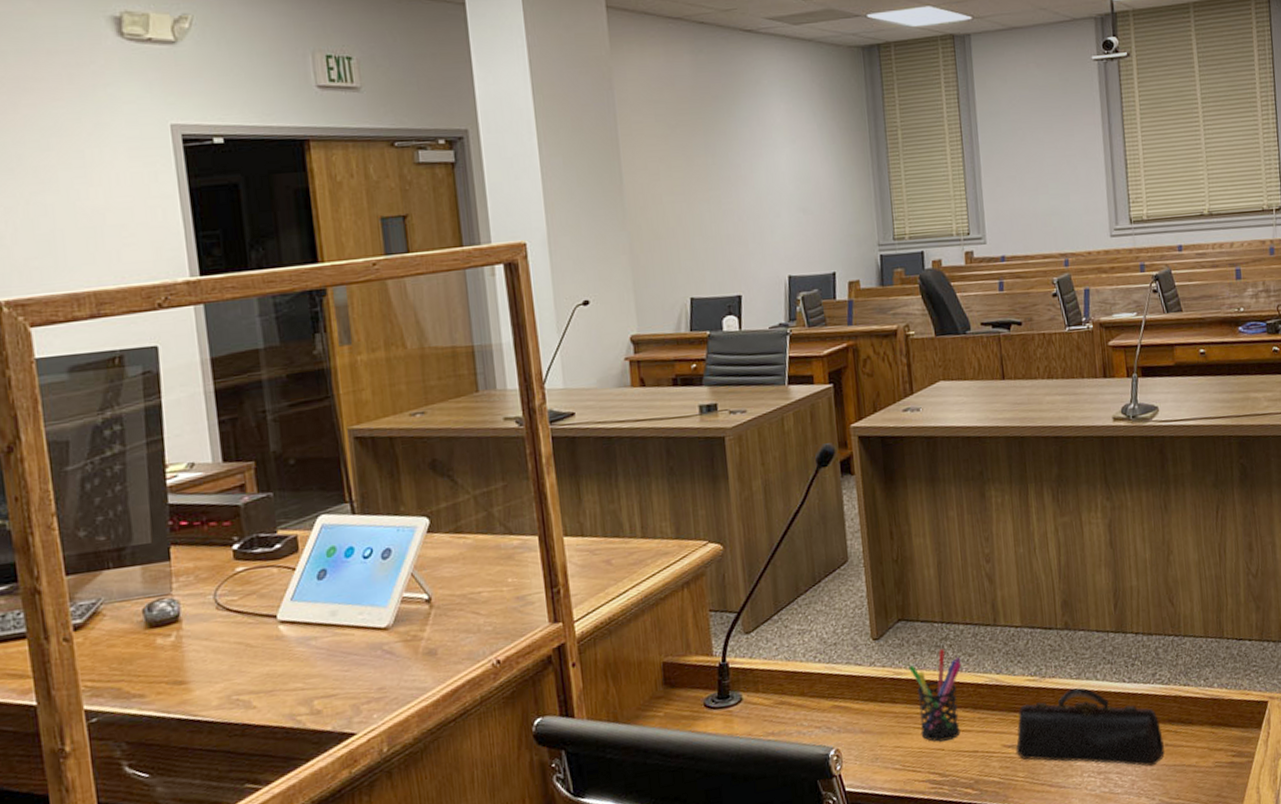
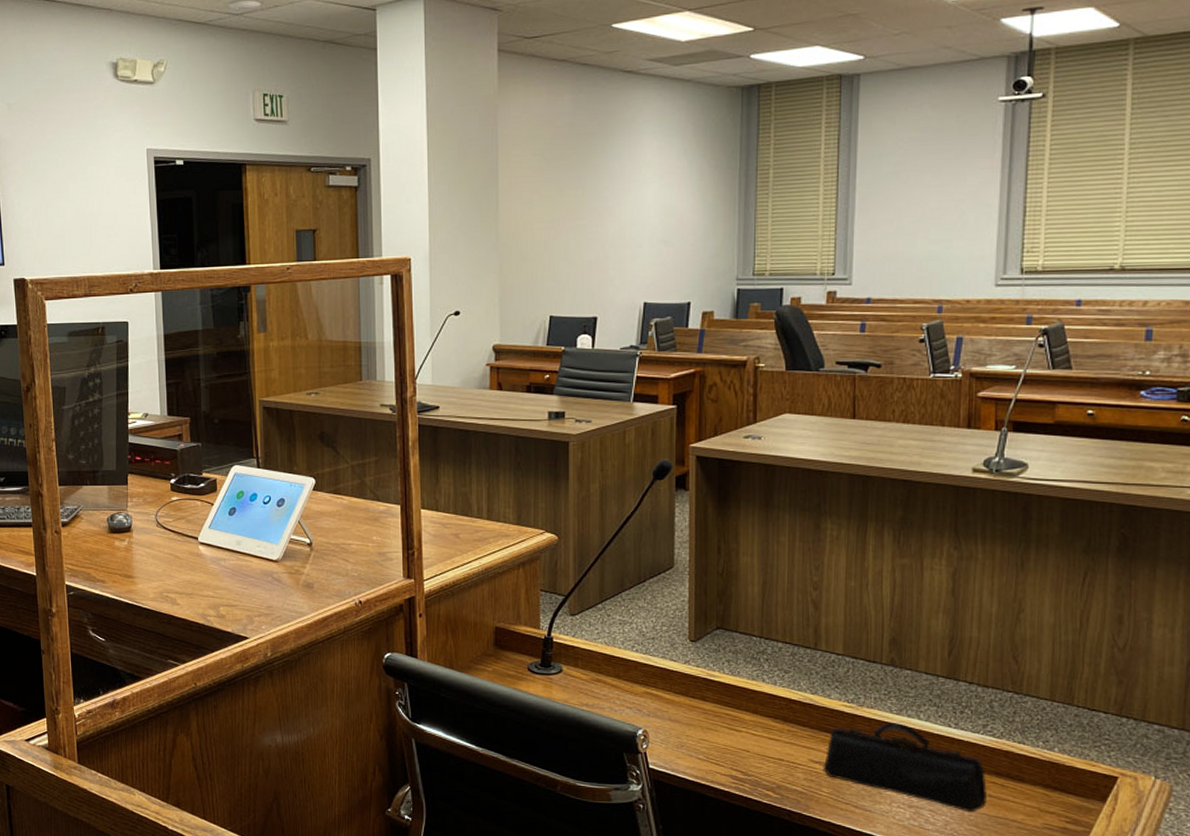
pen holder: present [909,649,962,742] -> none [723,661,776,744]

